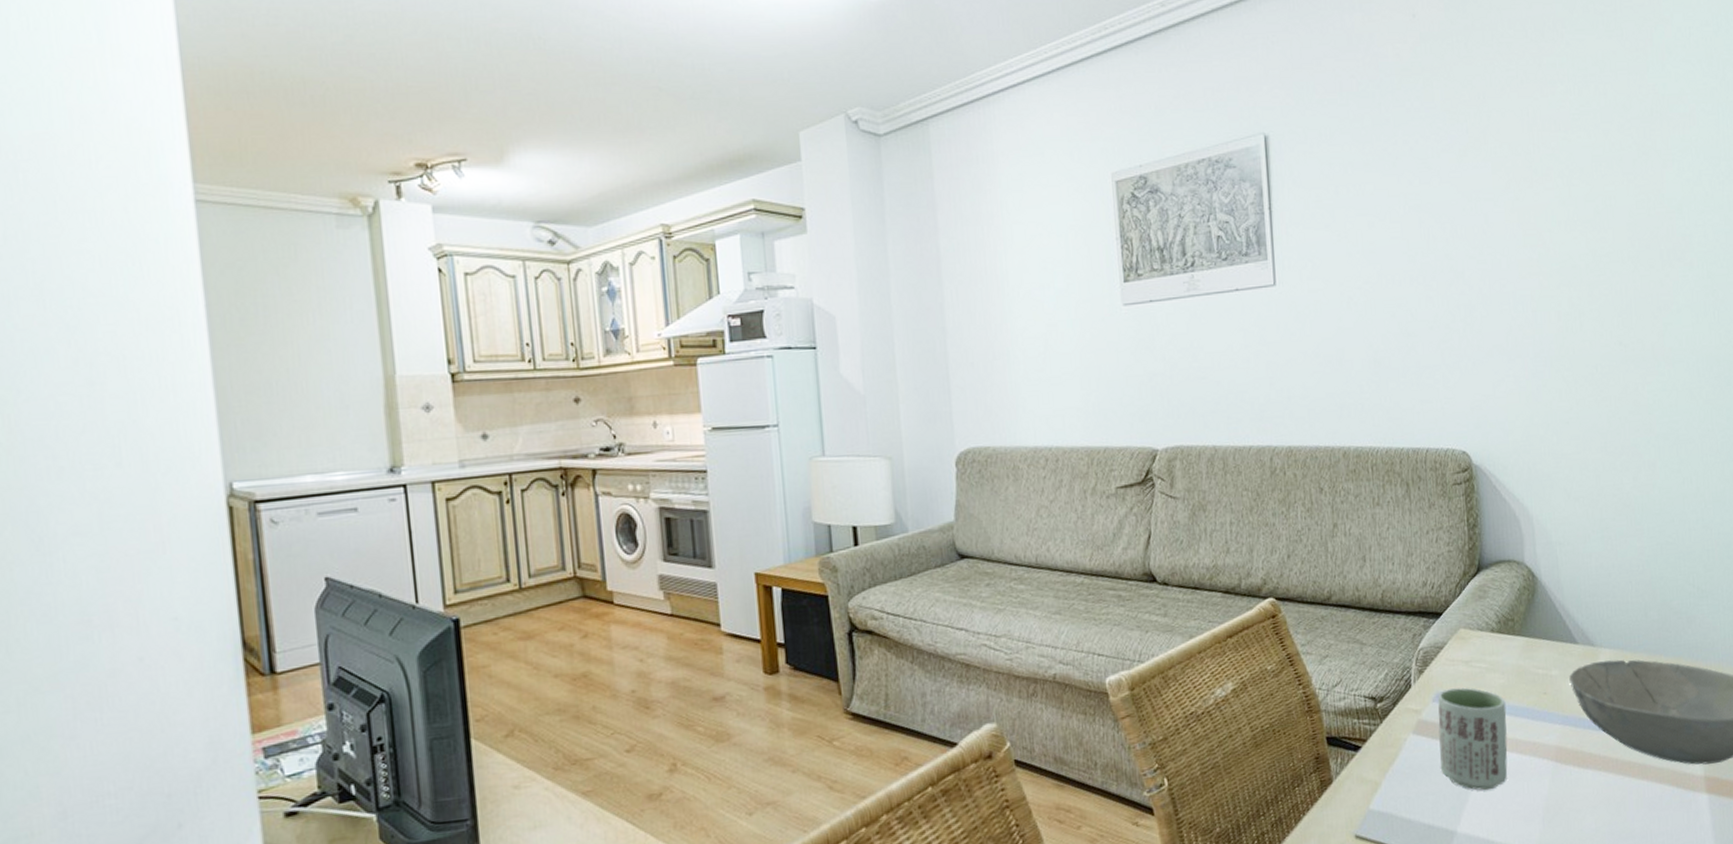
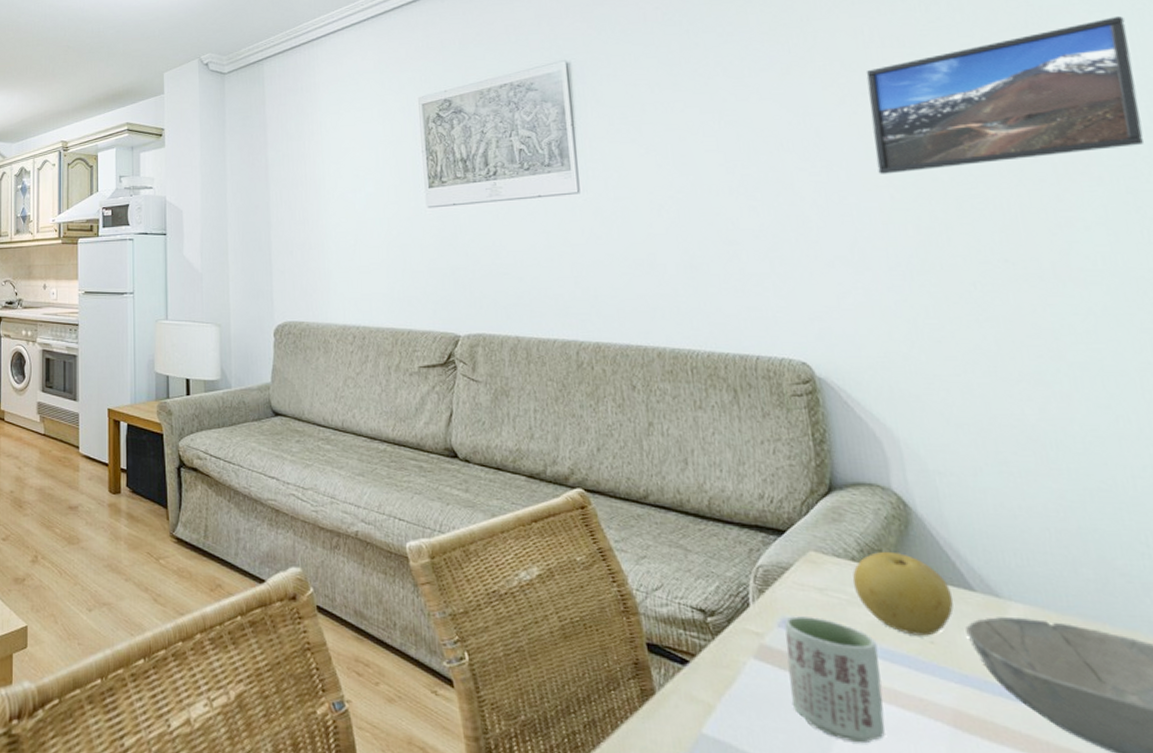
fruit: none [1491,619,1563,690] -> present [852,551,954,636]
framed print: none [1528,107,1723,262] -> present [866,15,1145,174]

